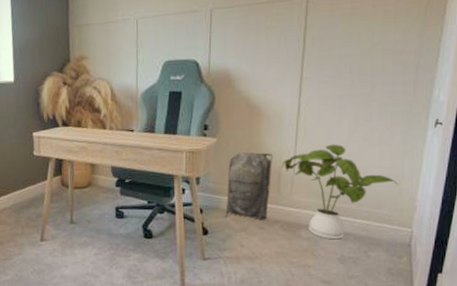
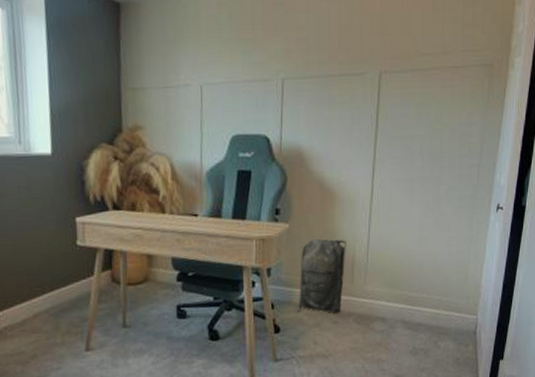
house plant: present [281,144,399,240] -> none [355,229,465,332]

